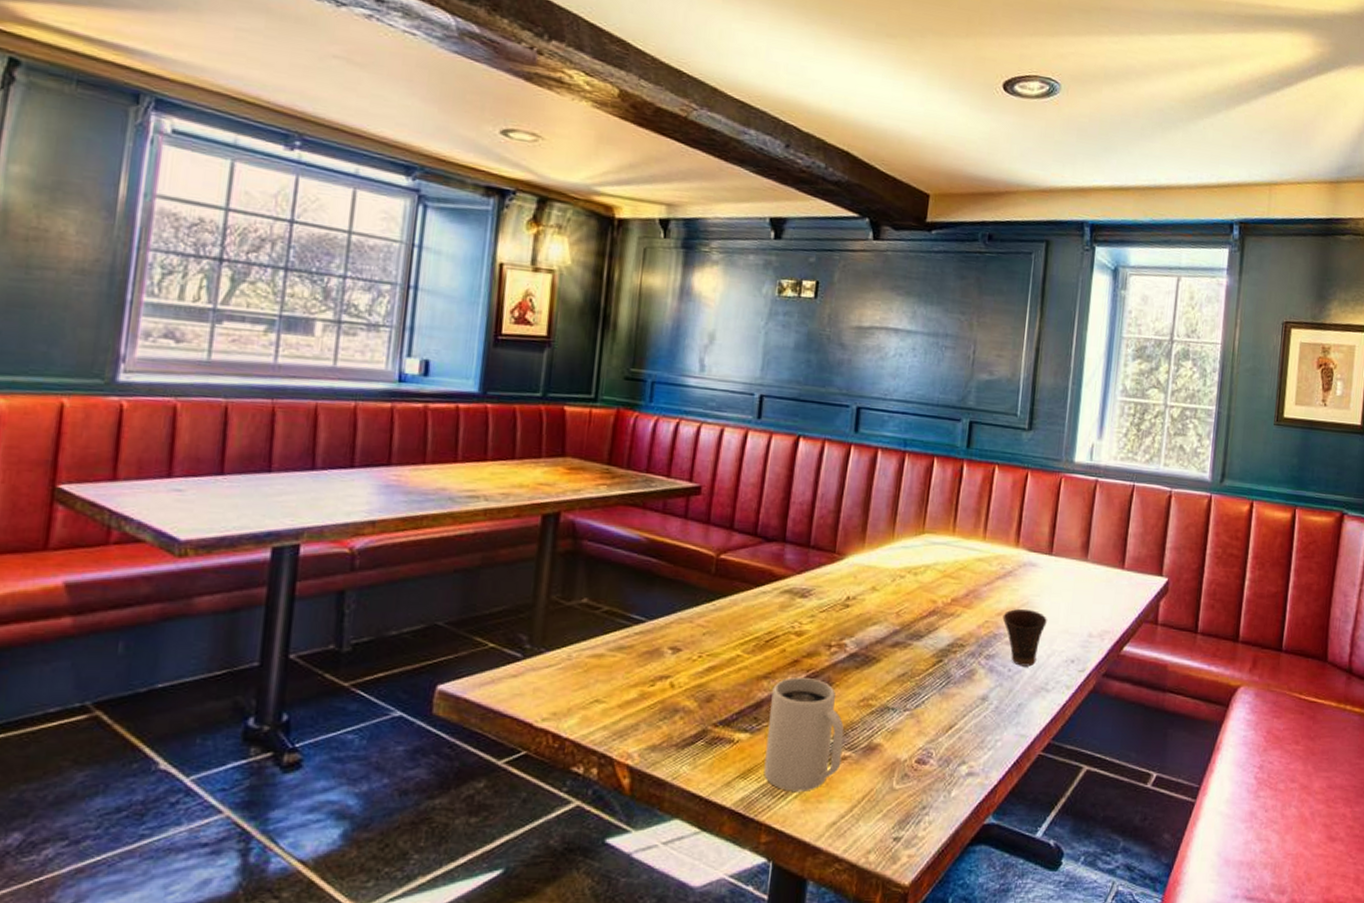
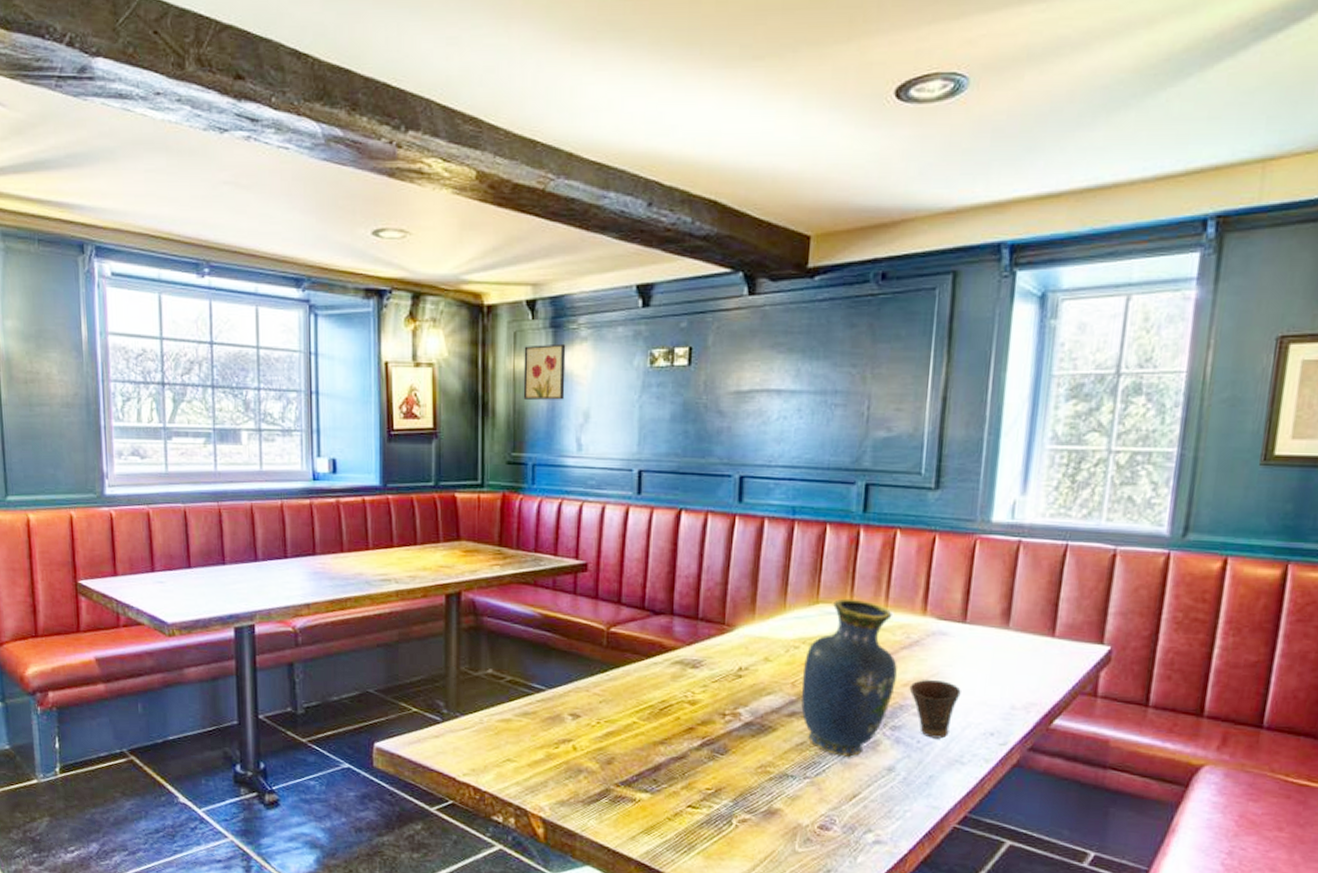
wall art: none [647,263,696,320] -> present [523,343,566,400]
mug: present [764,677,845,792] -> none [666,744,743,849]
vase: none [904,529,993,687] -> present [801,598,897,757]

